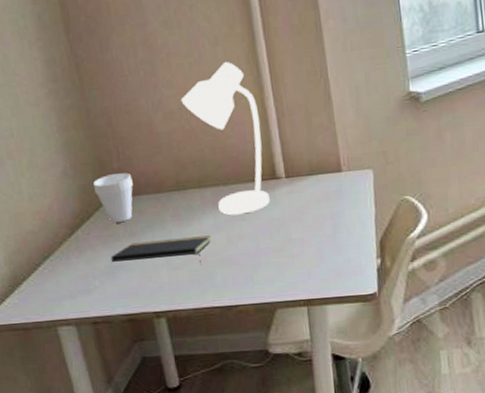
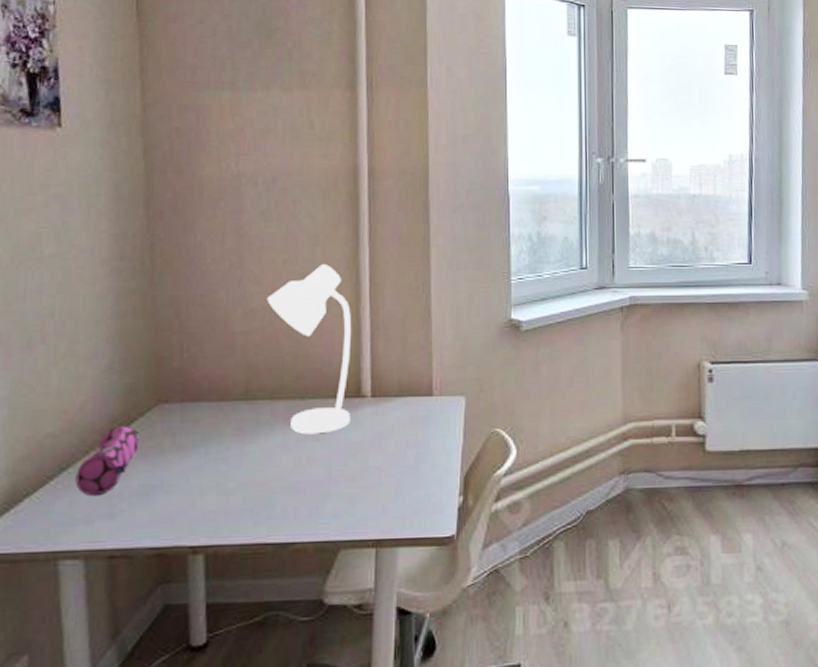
pencil case: none [56,220,99,278] -> present [75,426,138,497]
cup: present [92,173,133,224] -> none [143,374,194,433]
notepad: present [110,235,211,264] -> none [147,456,275,490]

